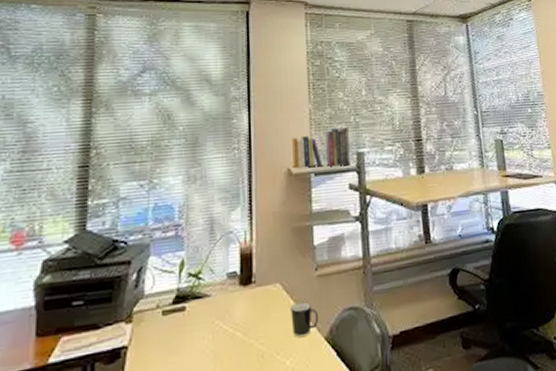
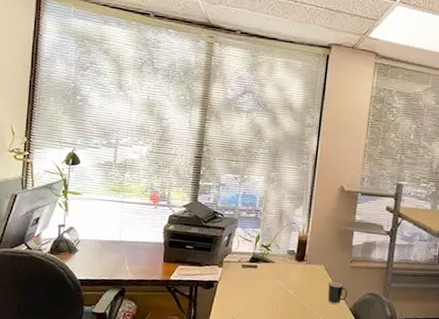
books: present [292,136,323,169] -> none [346,163,369,189]
books: present [325,127,350,167] -> none [372,161,394,193]

